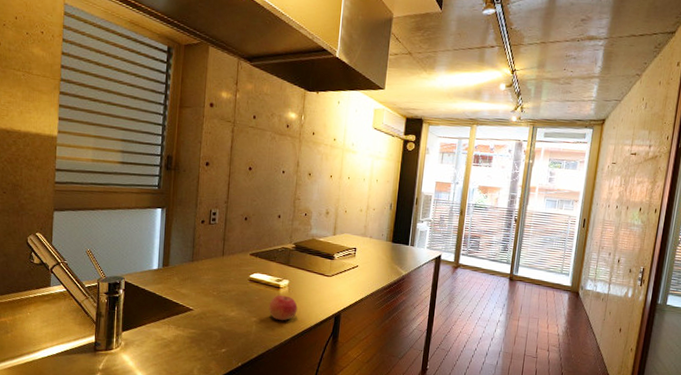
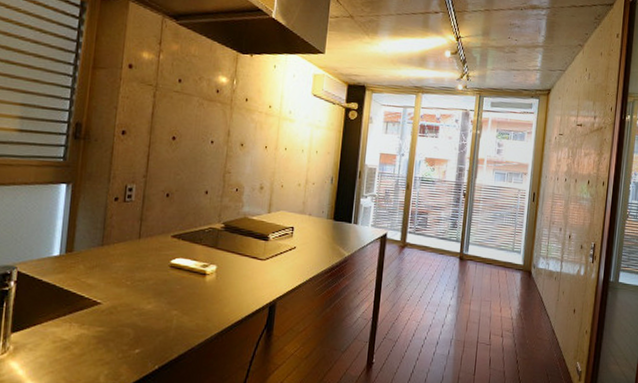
apple: present [268,295,298,321] -> none [192,283,226,313]

